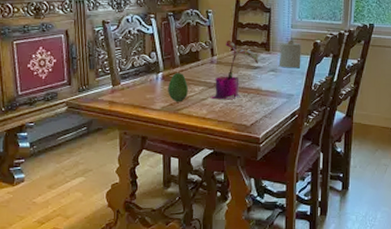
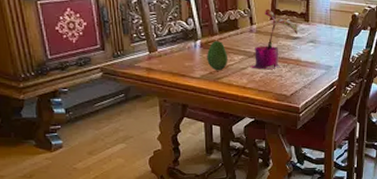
candle: present [278,39,302,68] -> none [317,11,340,40]

